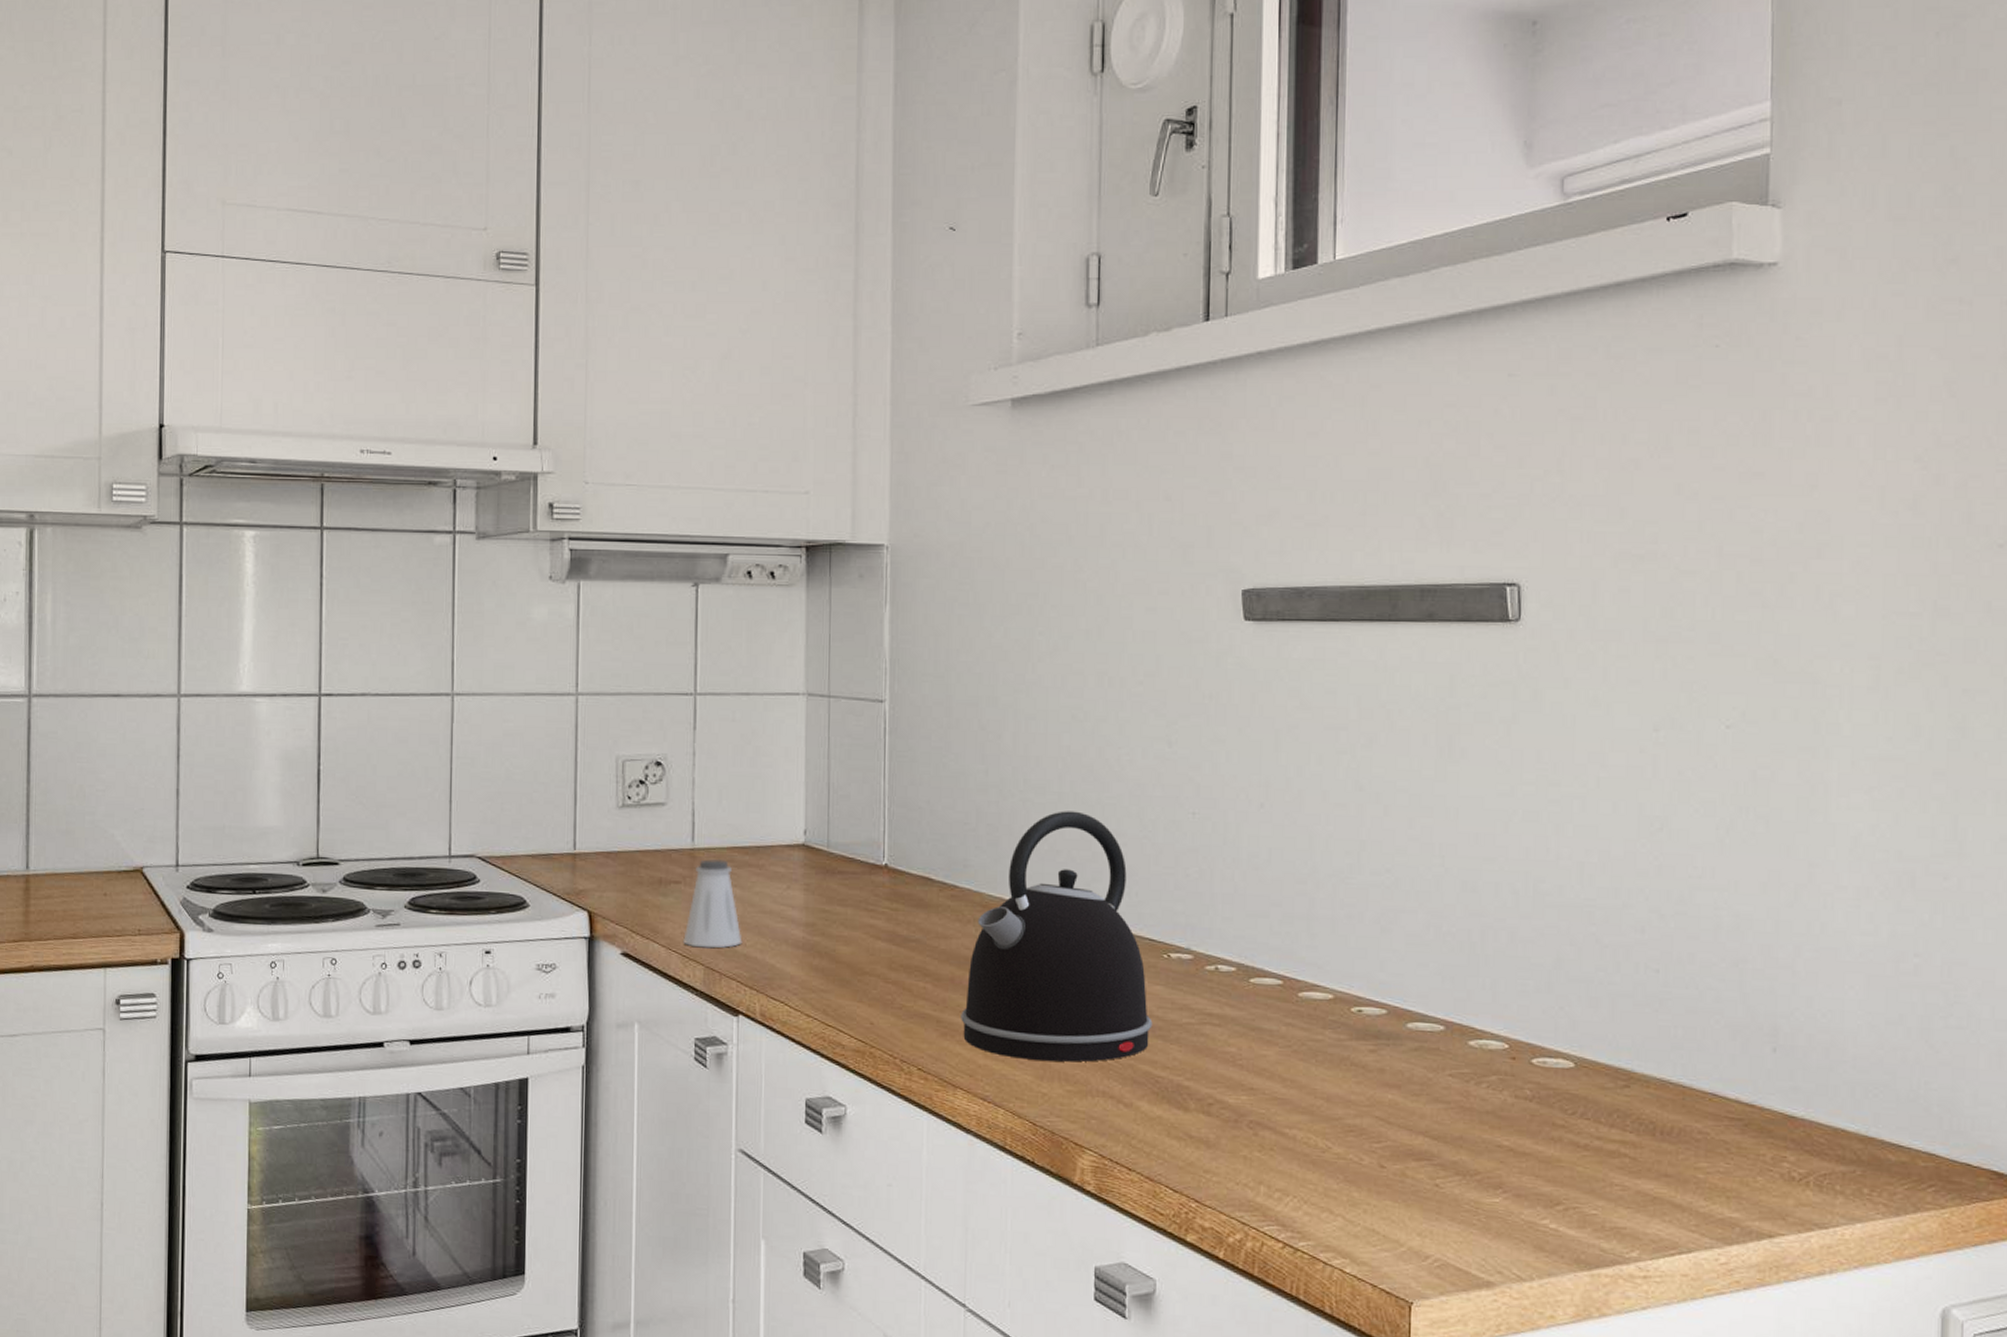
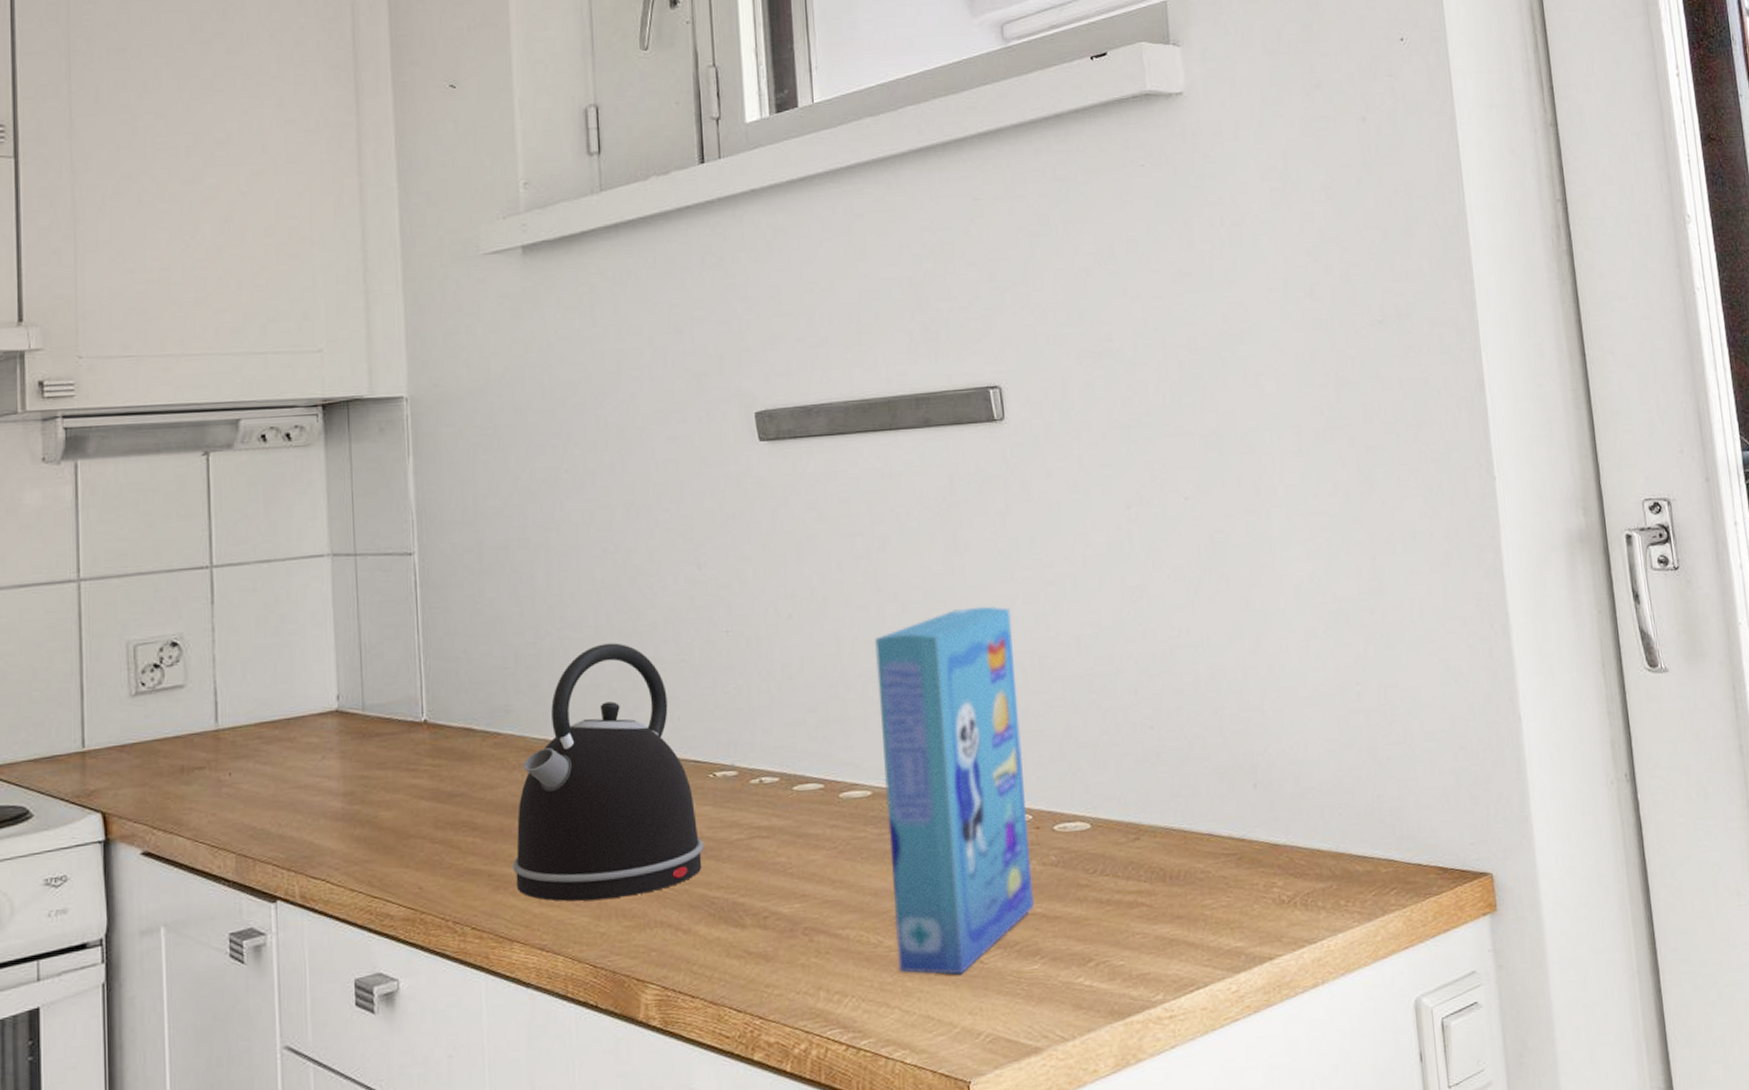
saltshaker: present [683,858,742,948] -> none [211,737,277,835]
cereal box: none [1346,818,1507,1194] -> present [874,606,1035,975]

